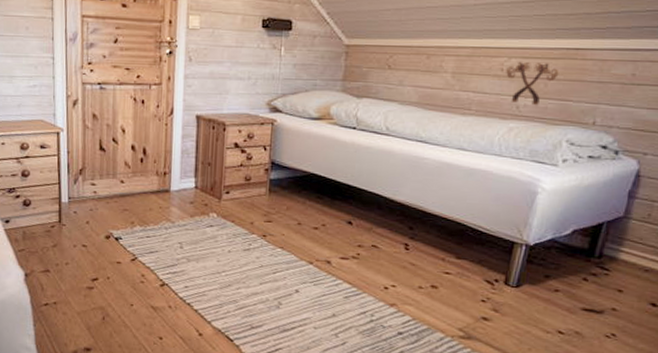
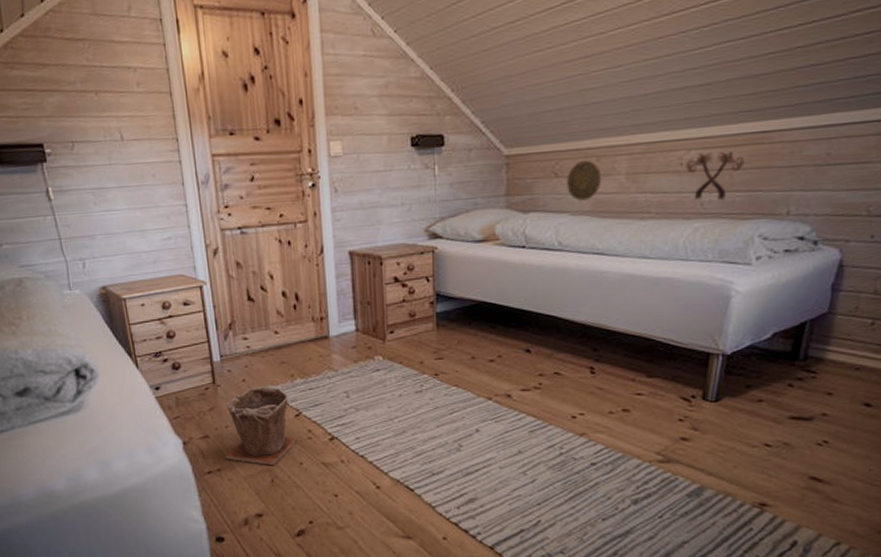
plant pot: none [62,228,131,304] -> present [225,384,298,465]
decorative plate: none [398,56,431,93] -> present [567,159,602,201]

